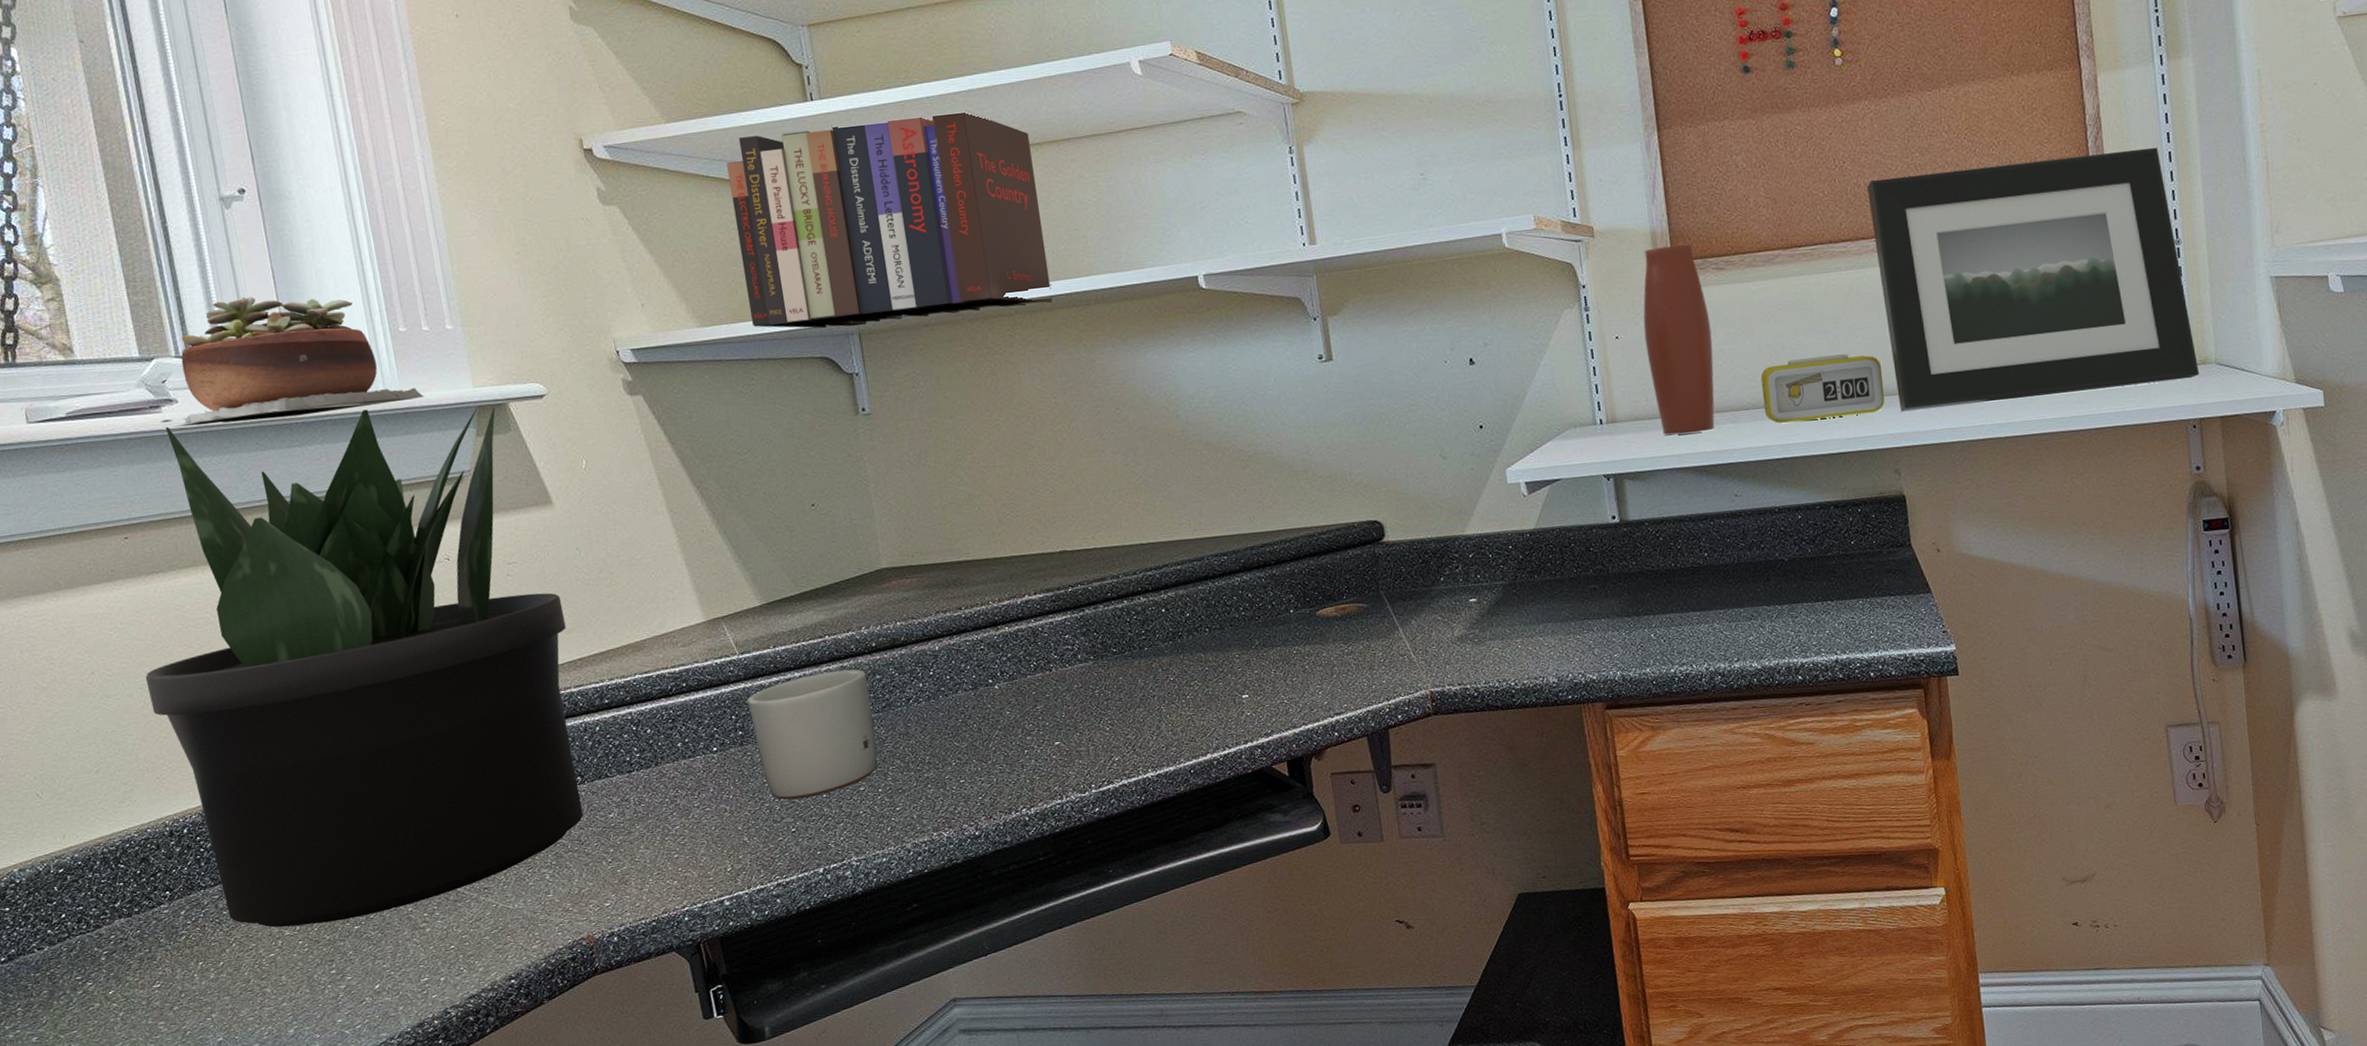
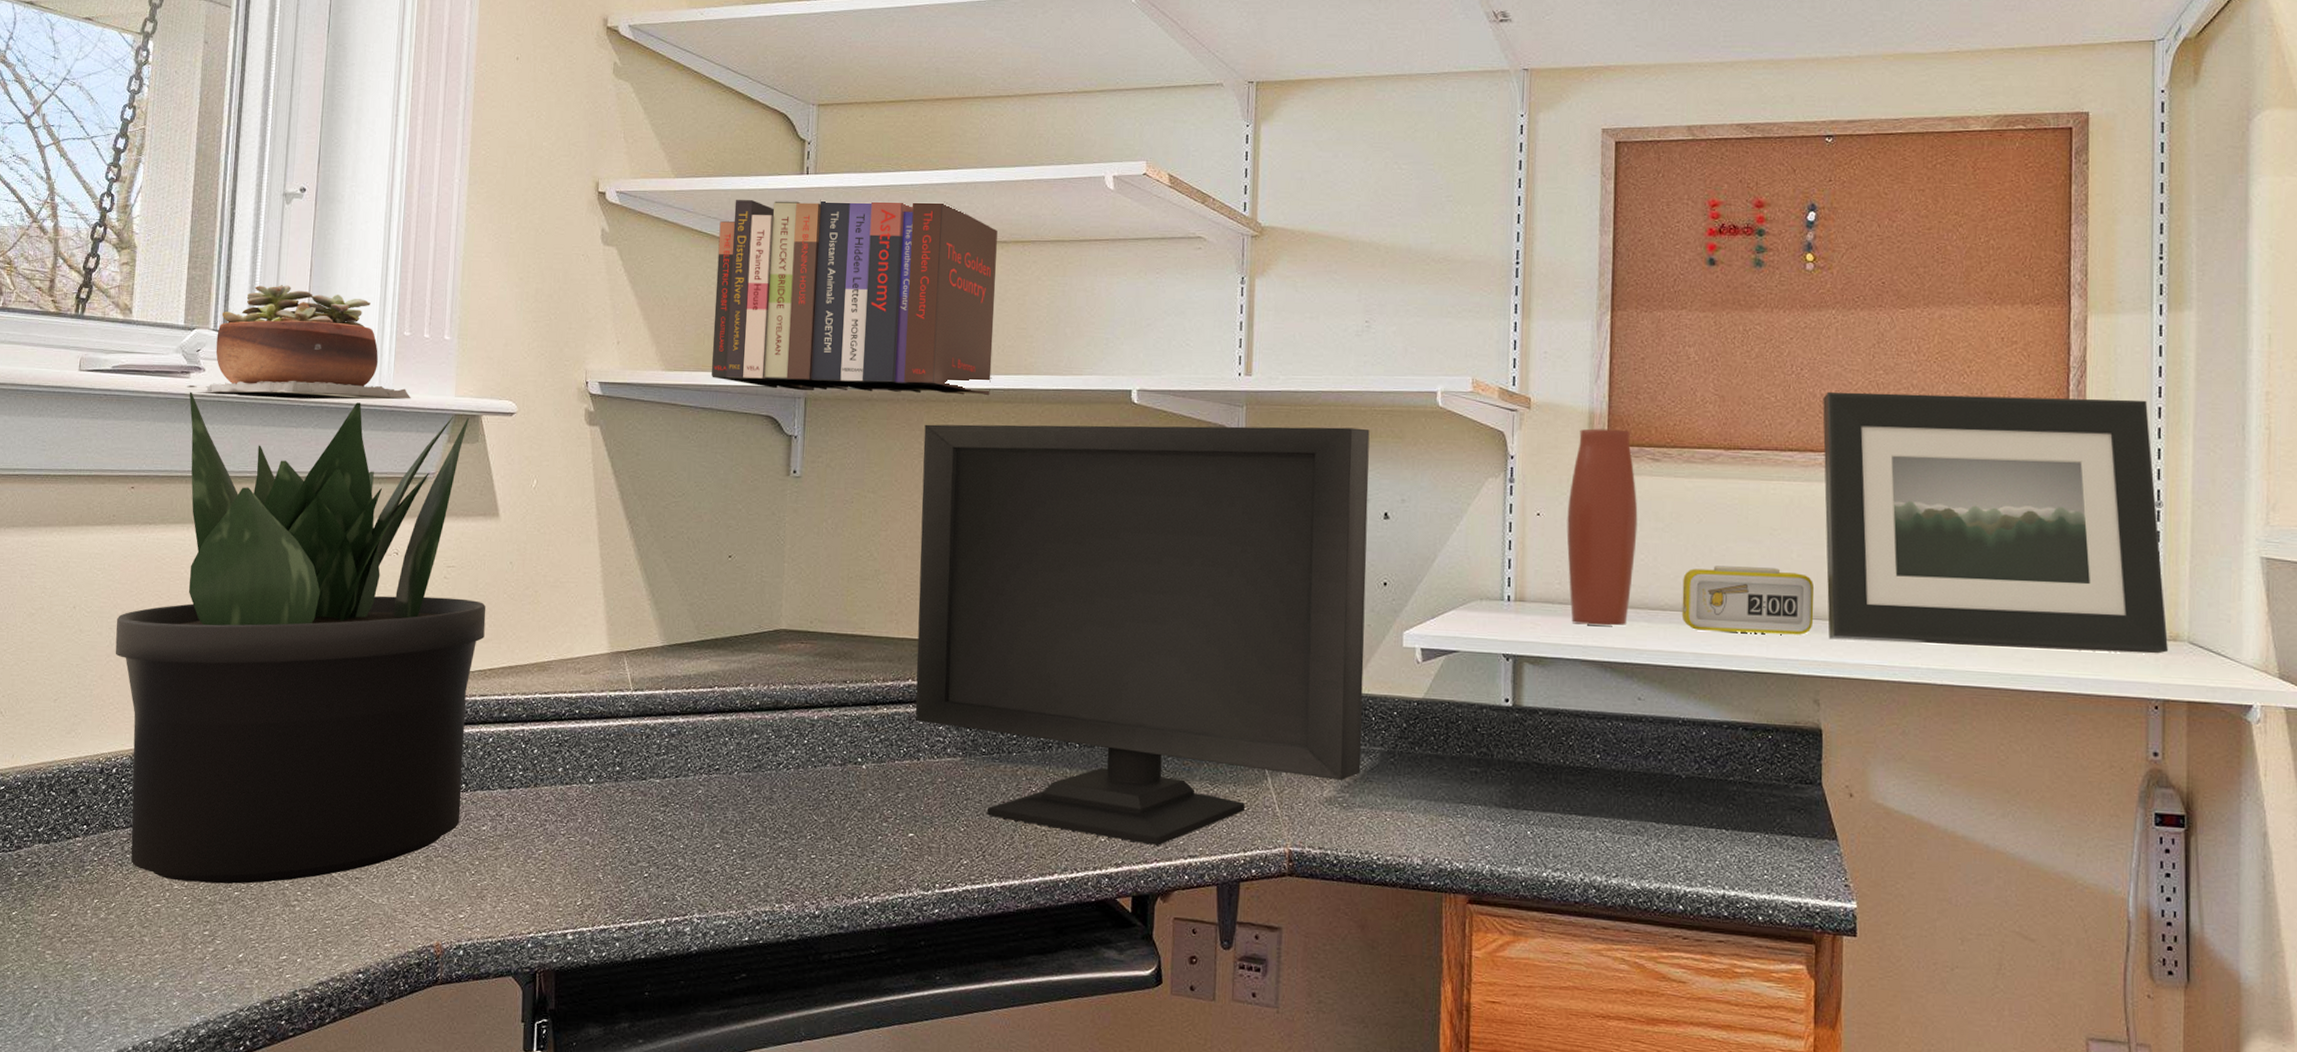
mug: present [747,669,878,800] -> none [630,722,745,845]
computer monitor: none [991,280,1486,712] -> present [915,424,1370,846]

